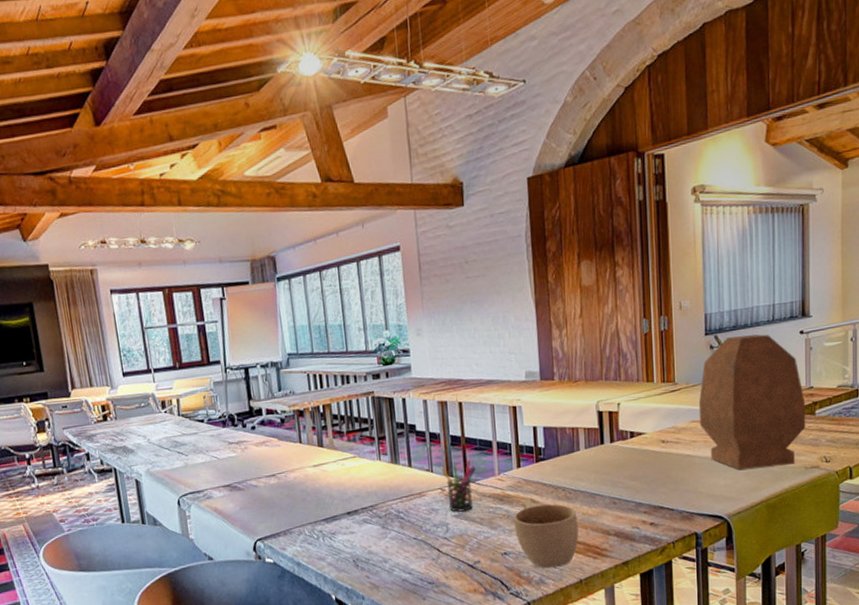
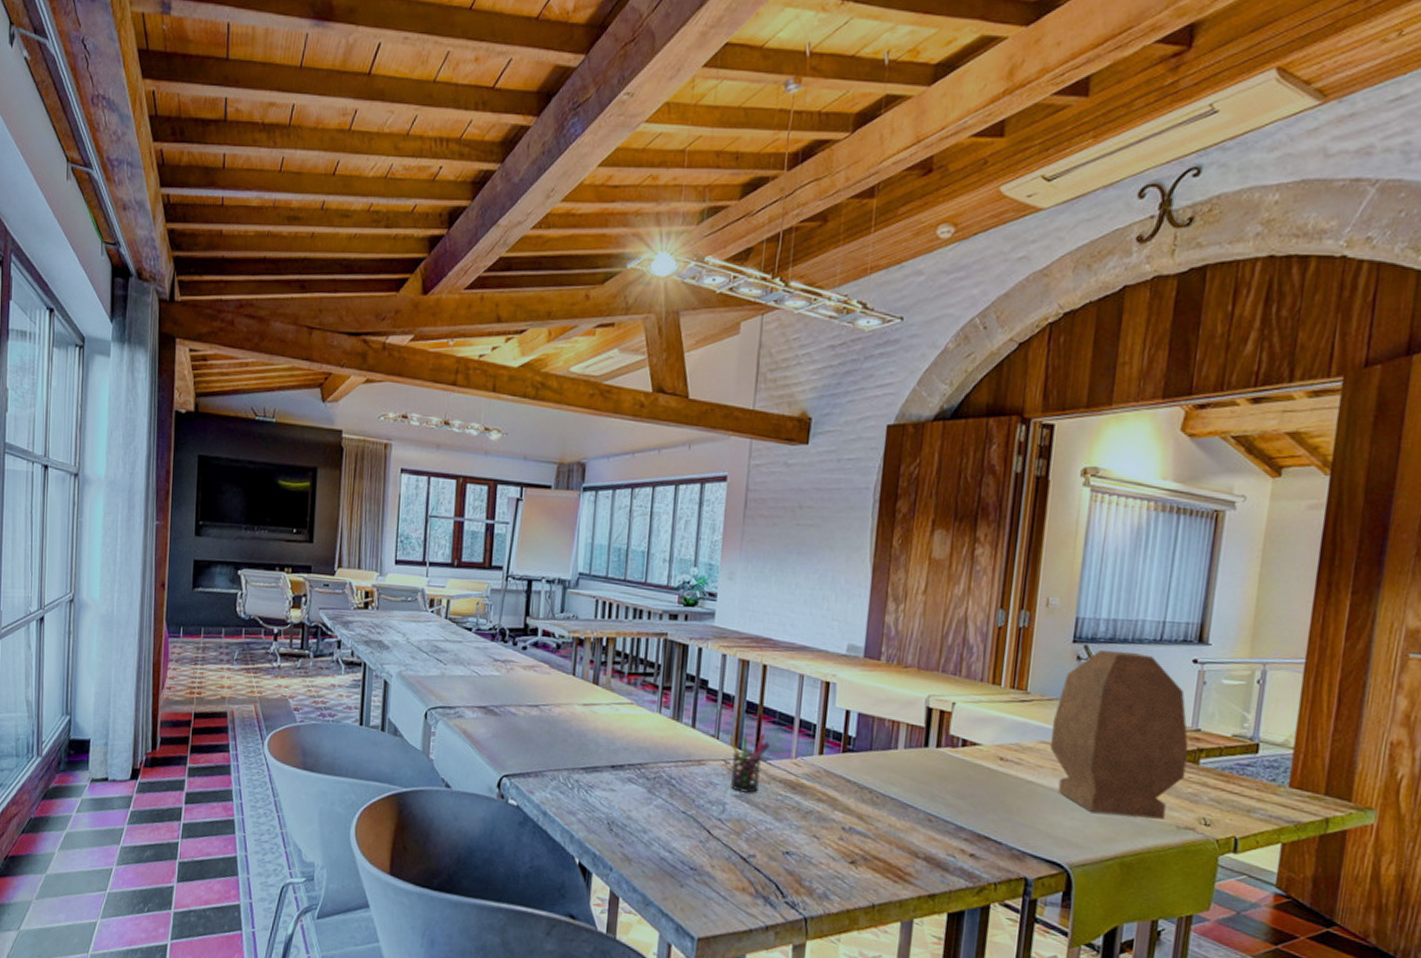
cup: present [514,497,579,569] -> none [803,792,882,884]

